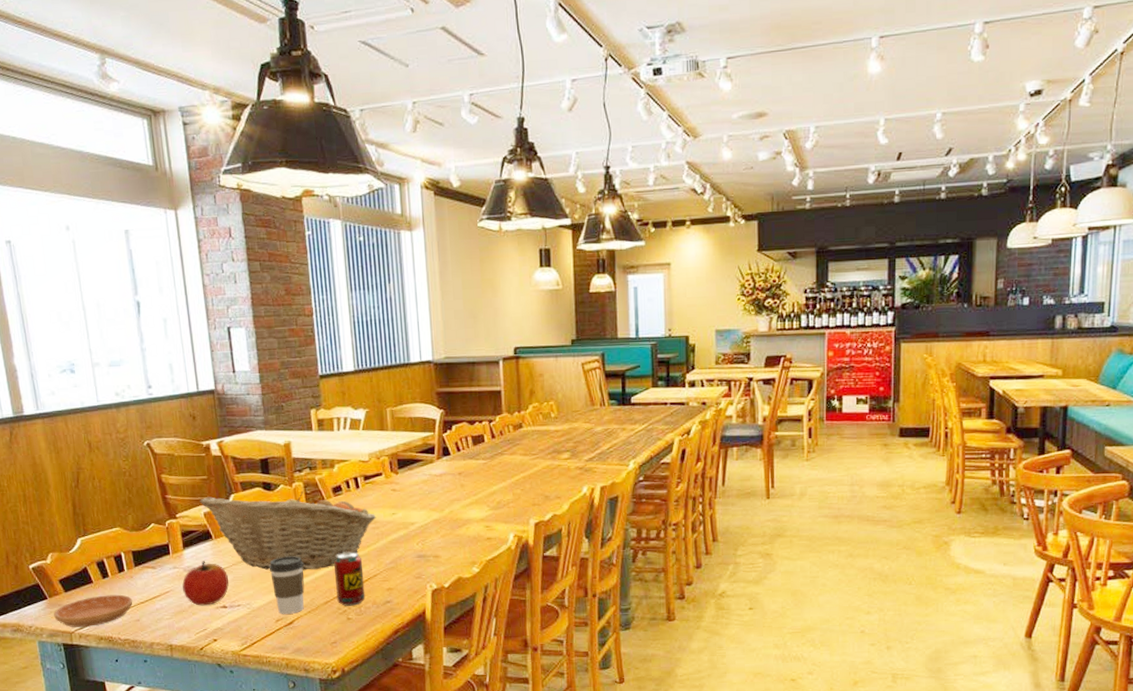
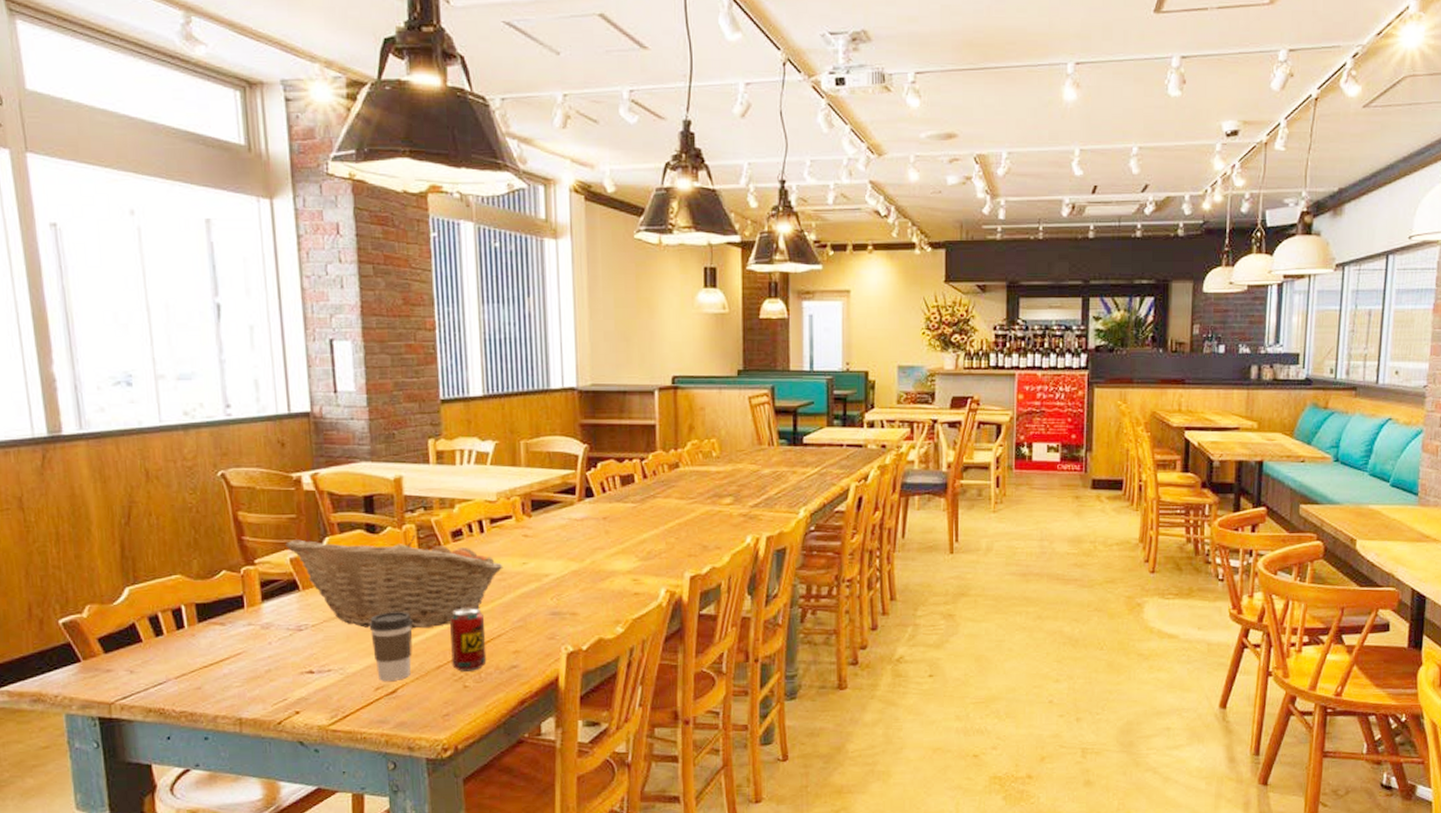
saucer: present [54,594,133,627] -> none [88,656,194,697]
apple: present [182,561,229,606] -> none [258,616,318,671]

